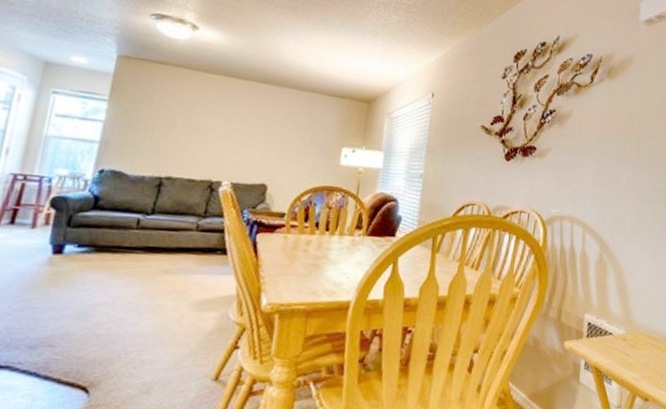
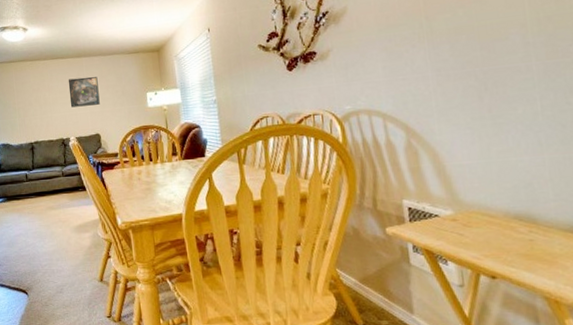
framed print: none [234,106,283,148] -> present [68,77,100,108]

